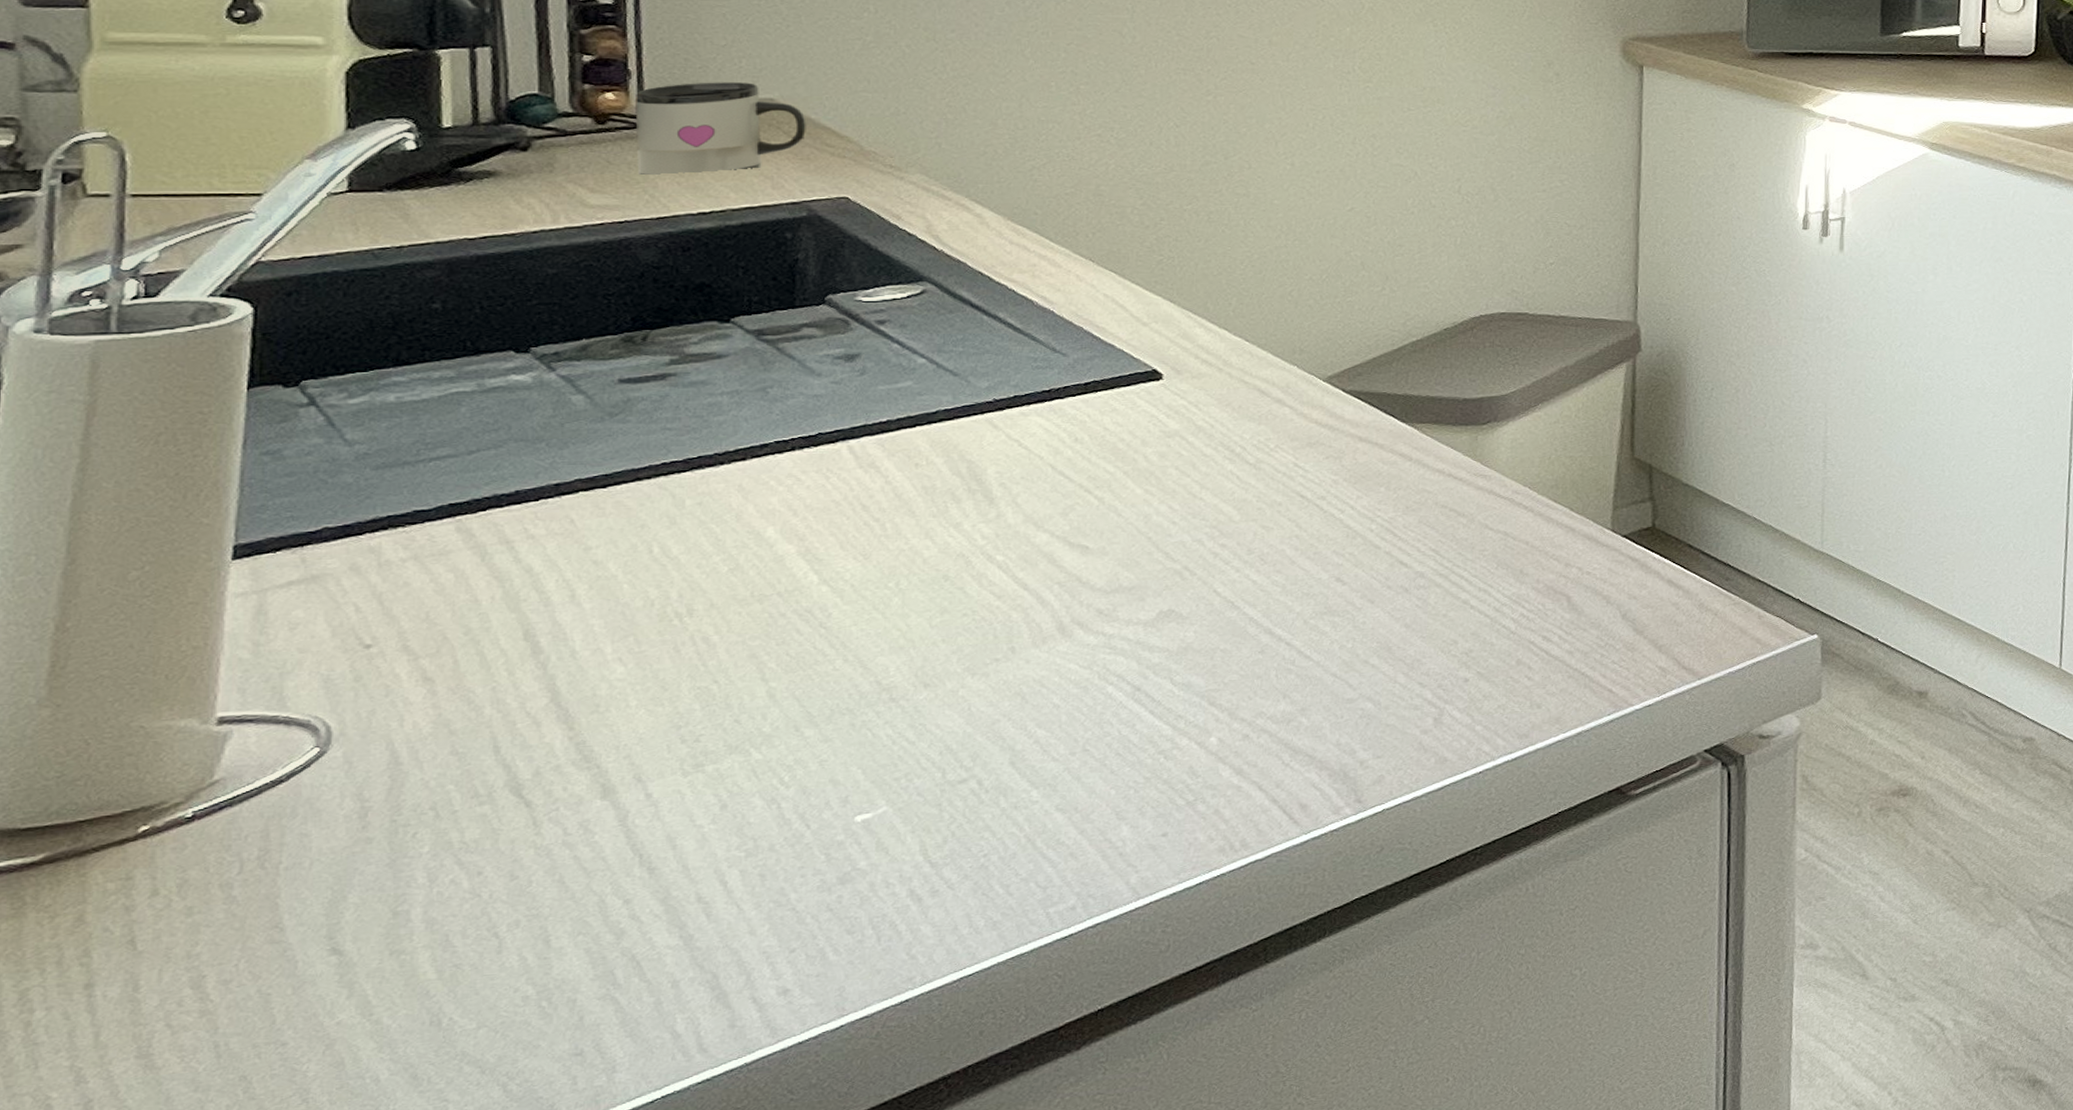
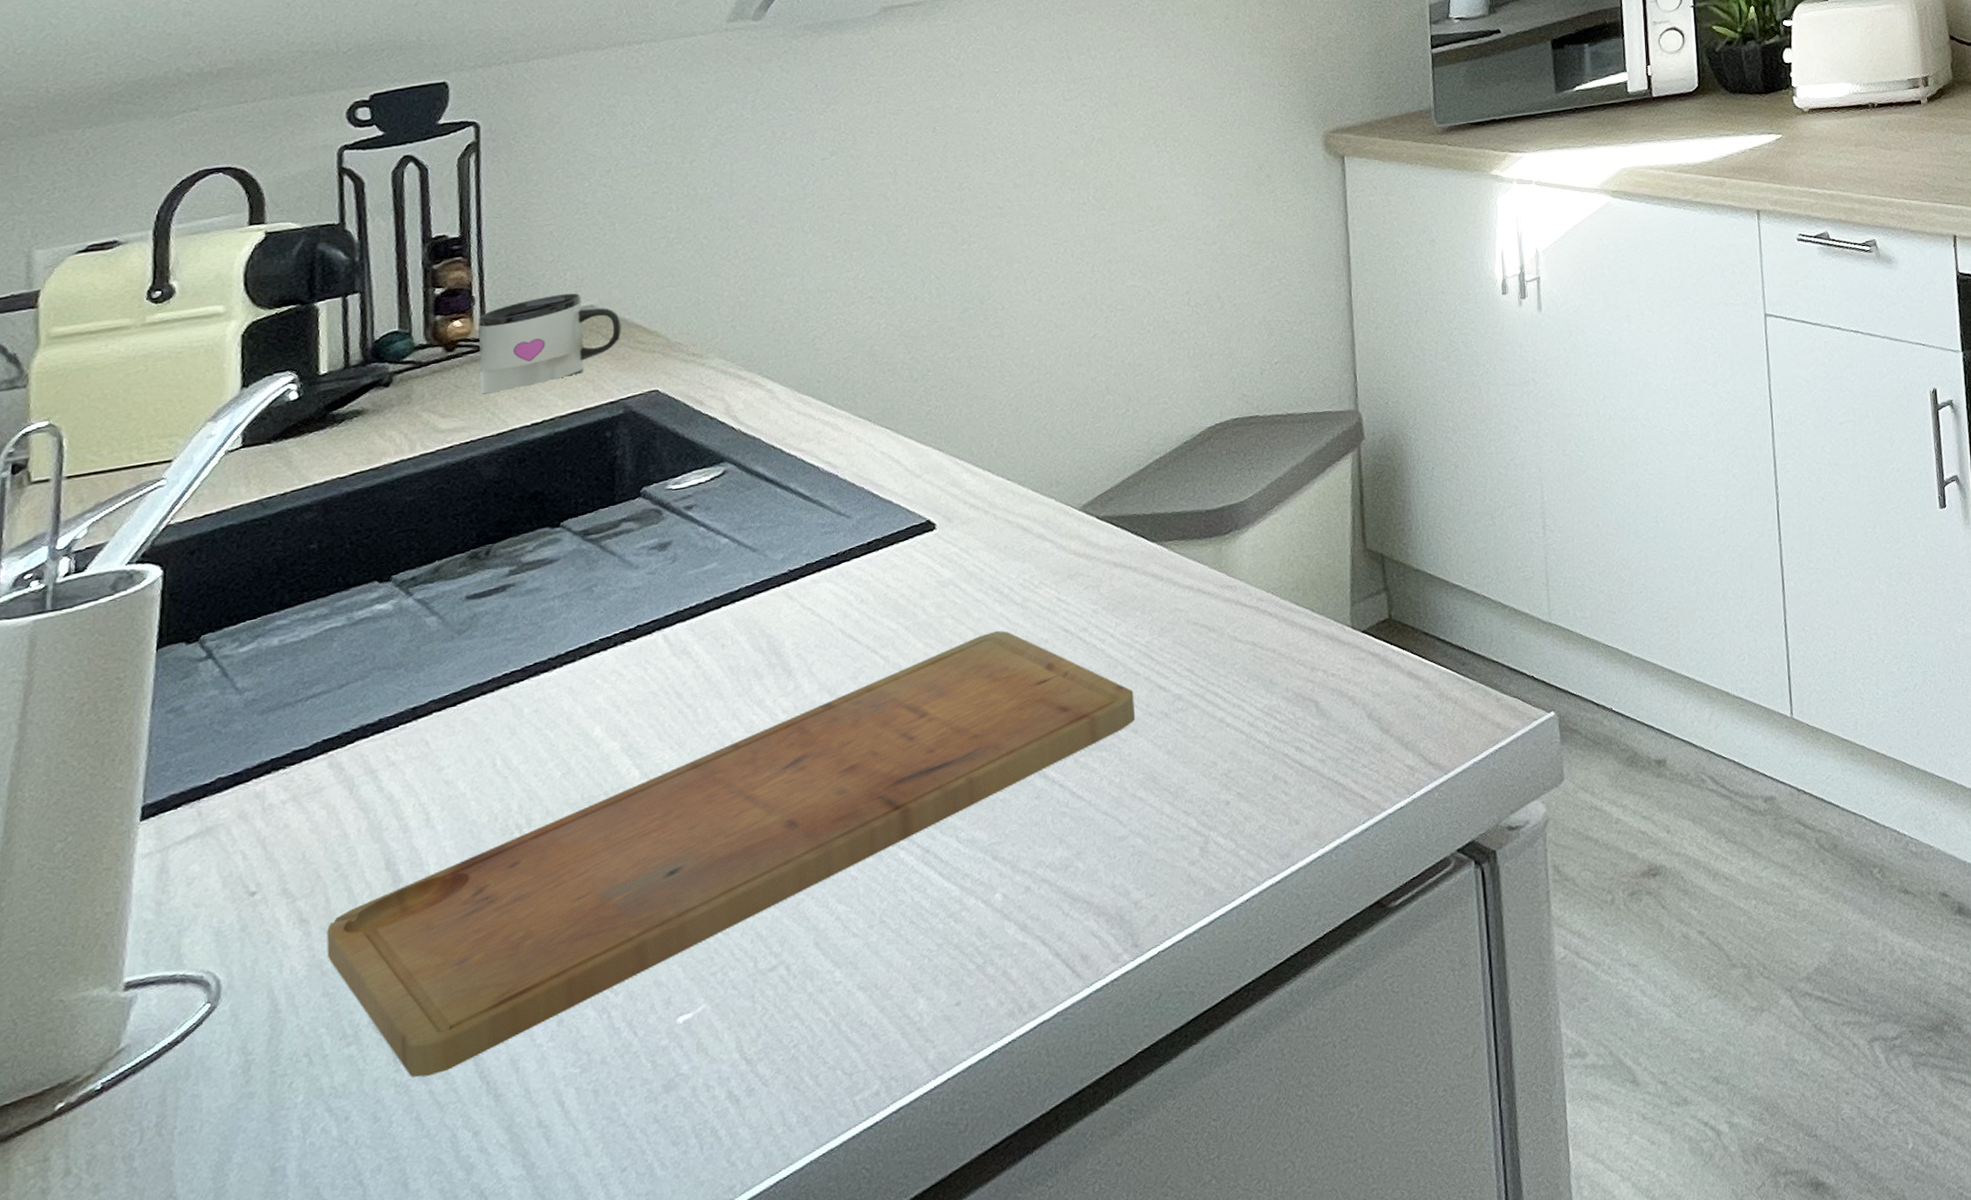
cutting board: none [455,487,1373,843] -> present [327,630,1135,1077]

